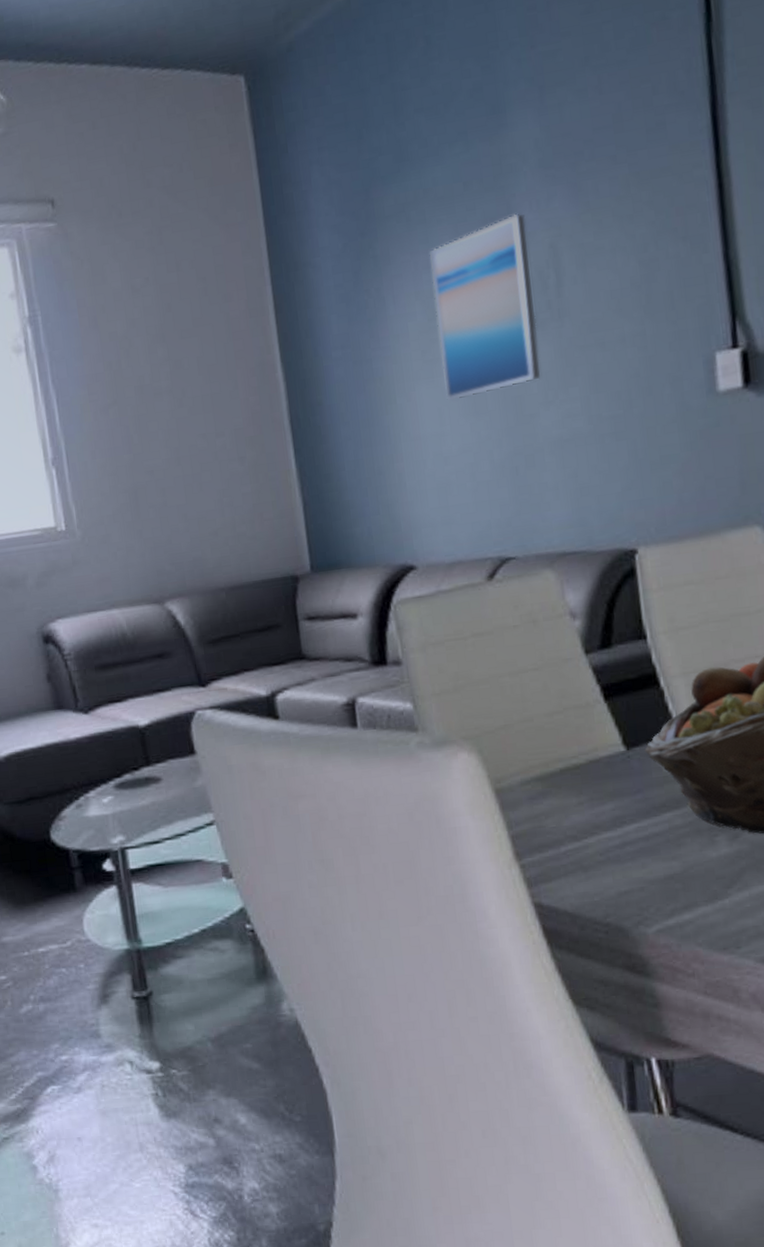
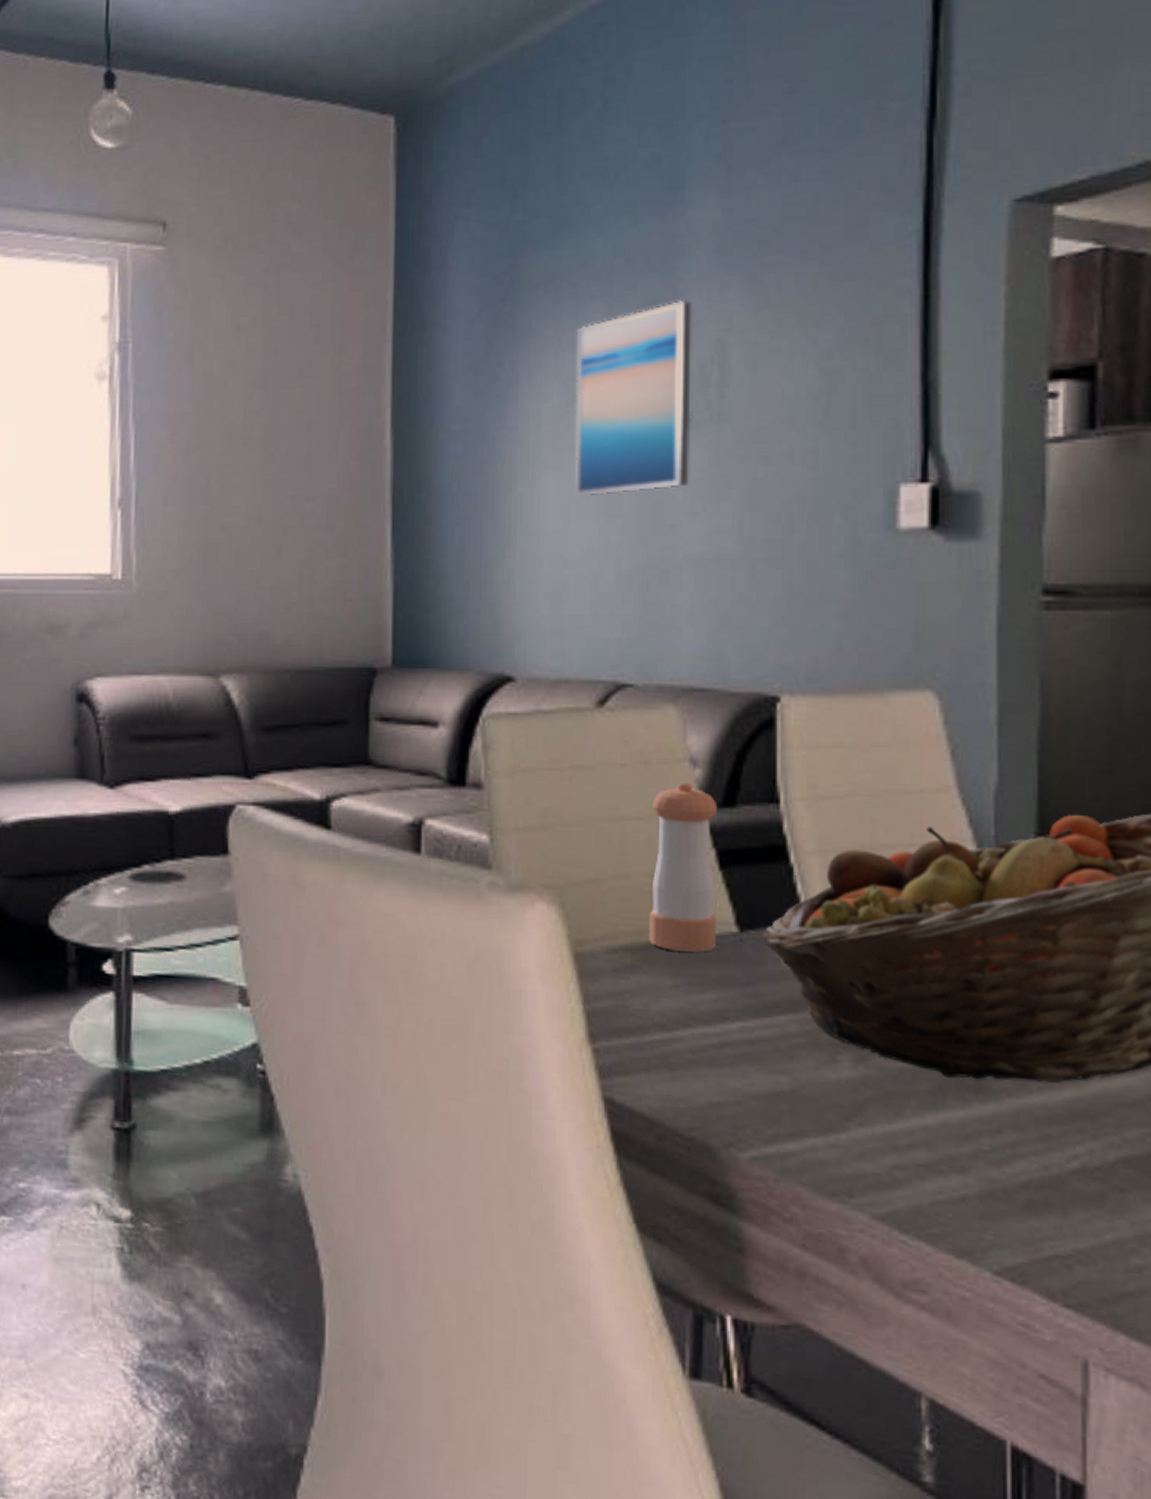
pepper shaker: none [543,633,609,775] -> present [649,782,718,952]

